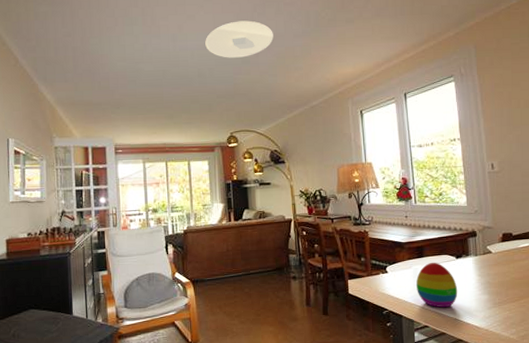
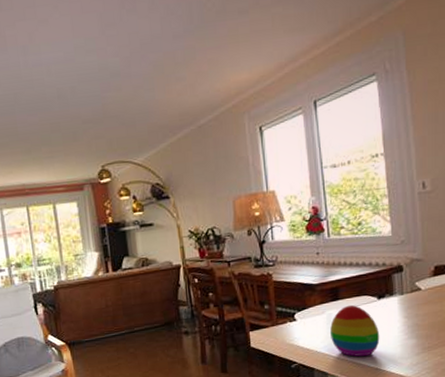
ceiling light: present [205,20,273,58] -> none [63,20,148,72]

